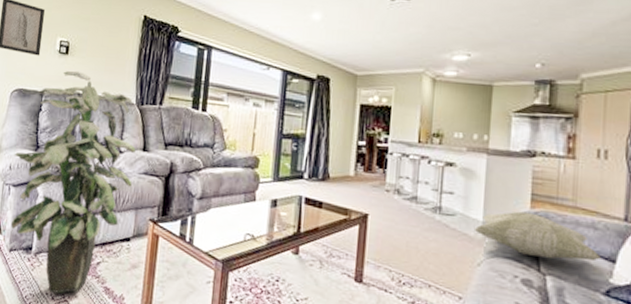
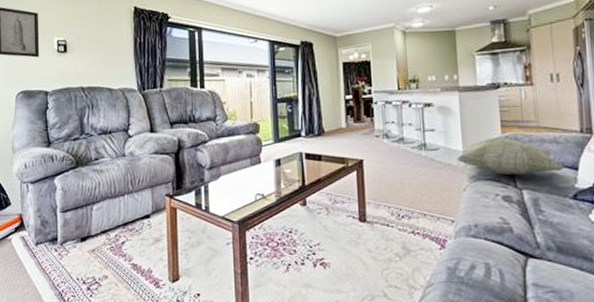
indoor plant: present [11,70,136,294] -> none [27,66,144,278]

